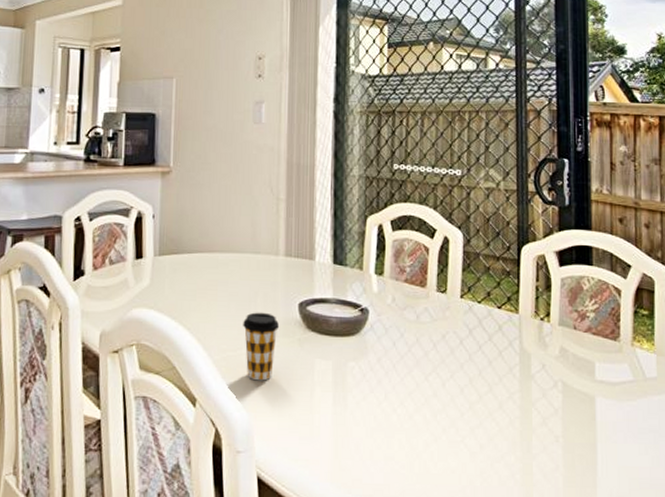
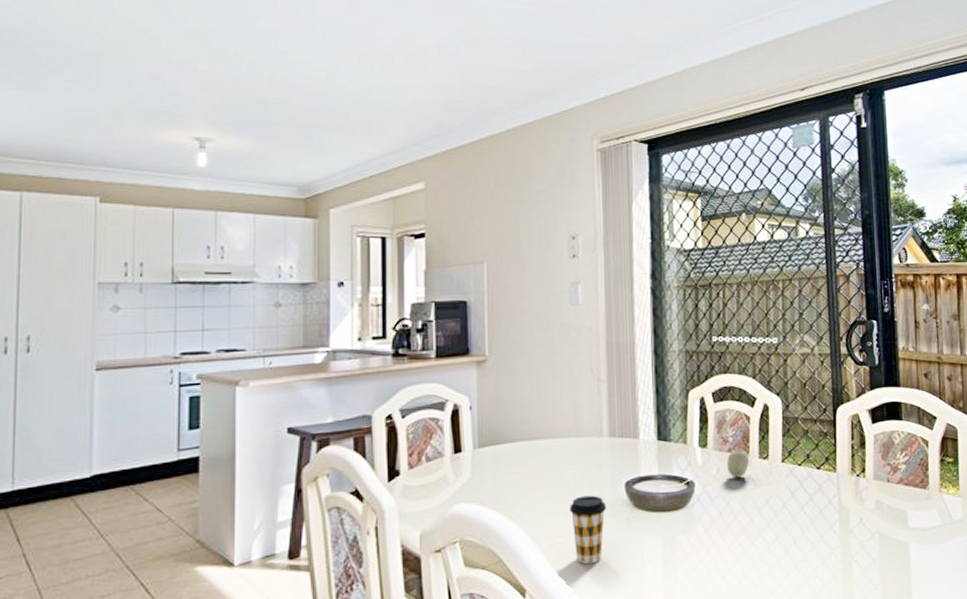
fruit: none [403,280,427,309] -> present [727,448,750,478]

